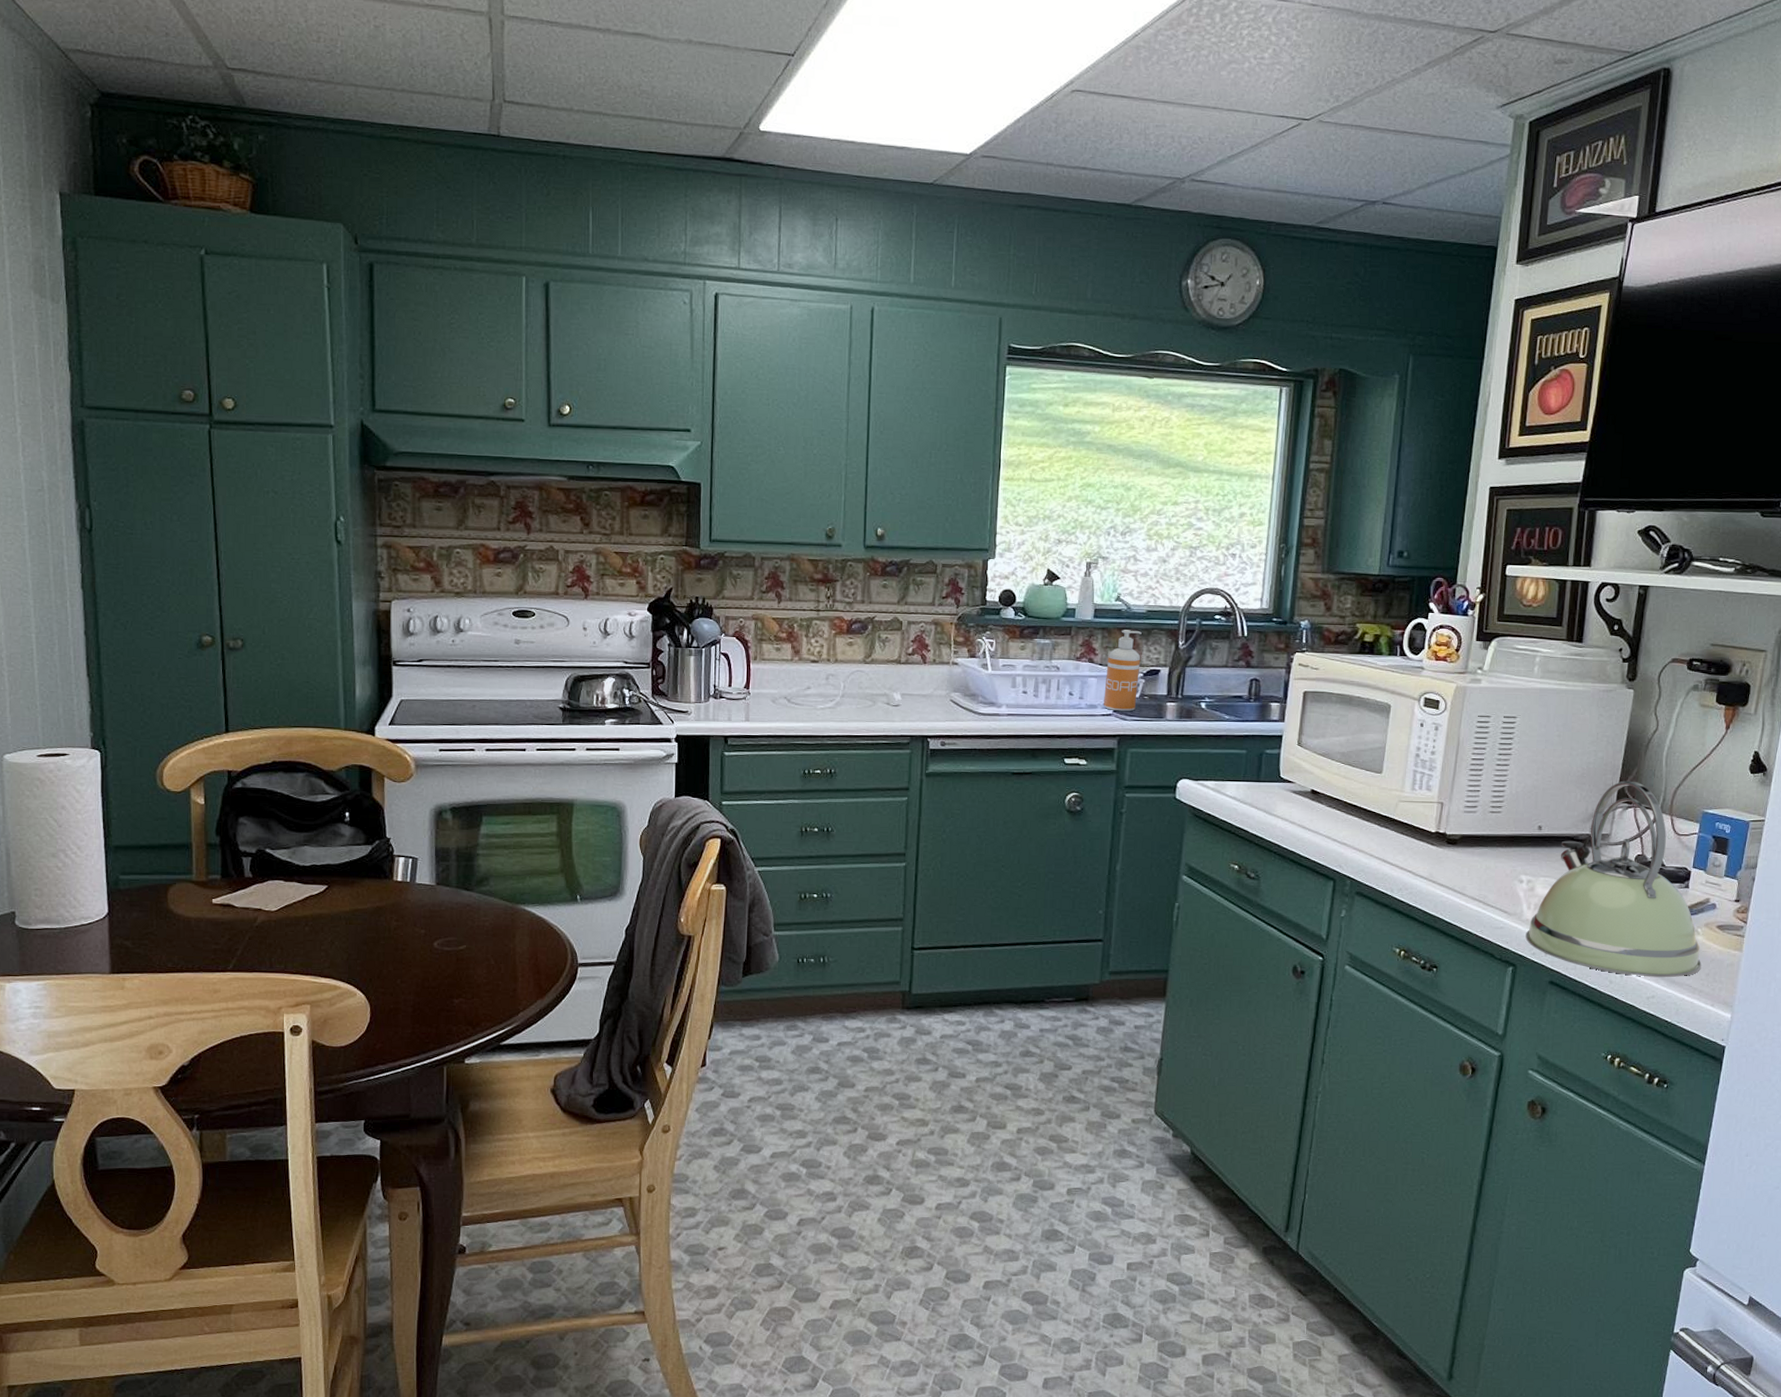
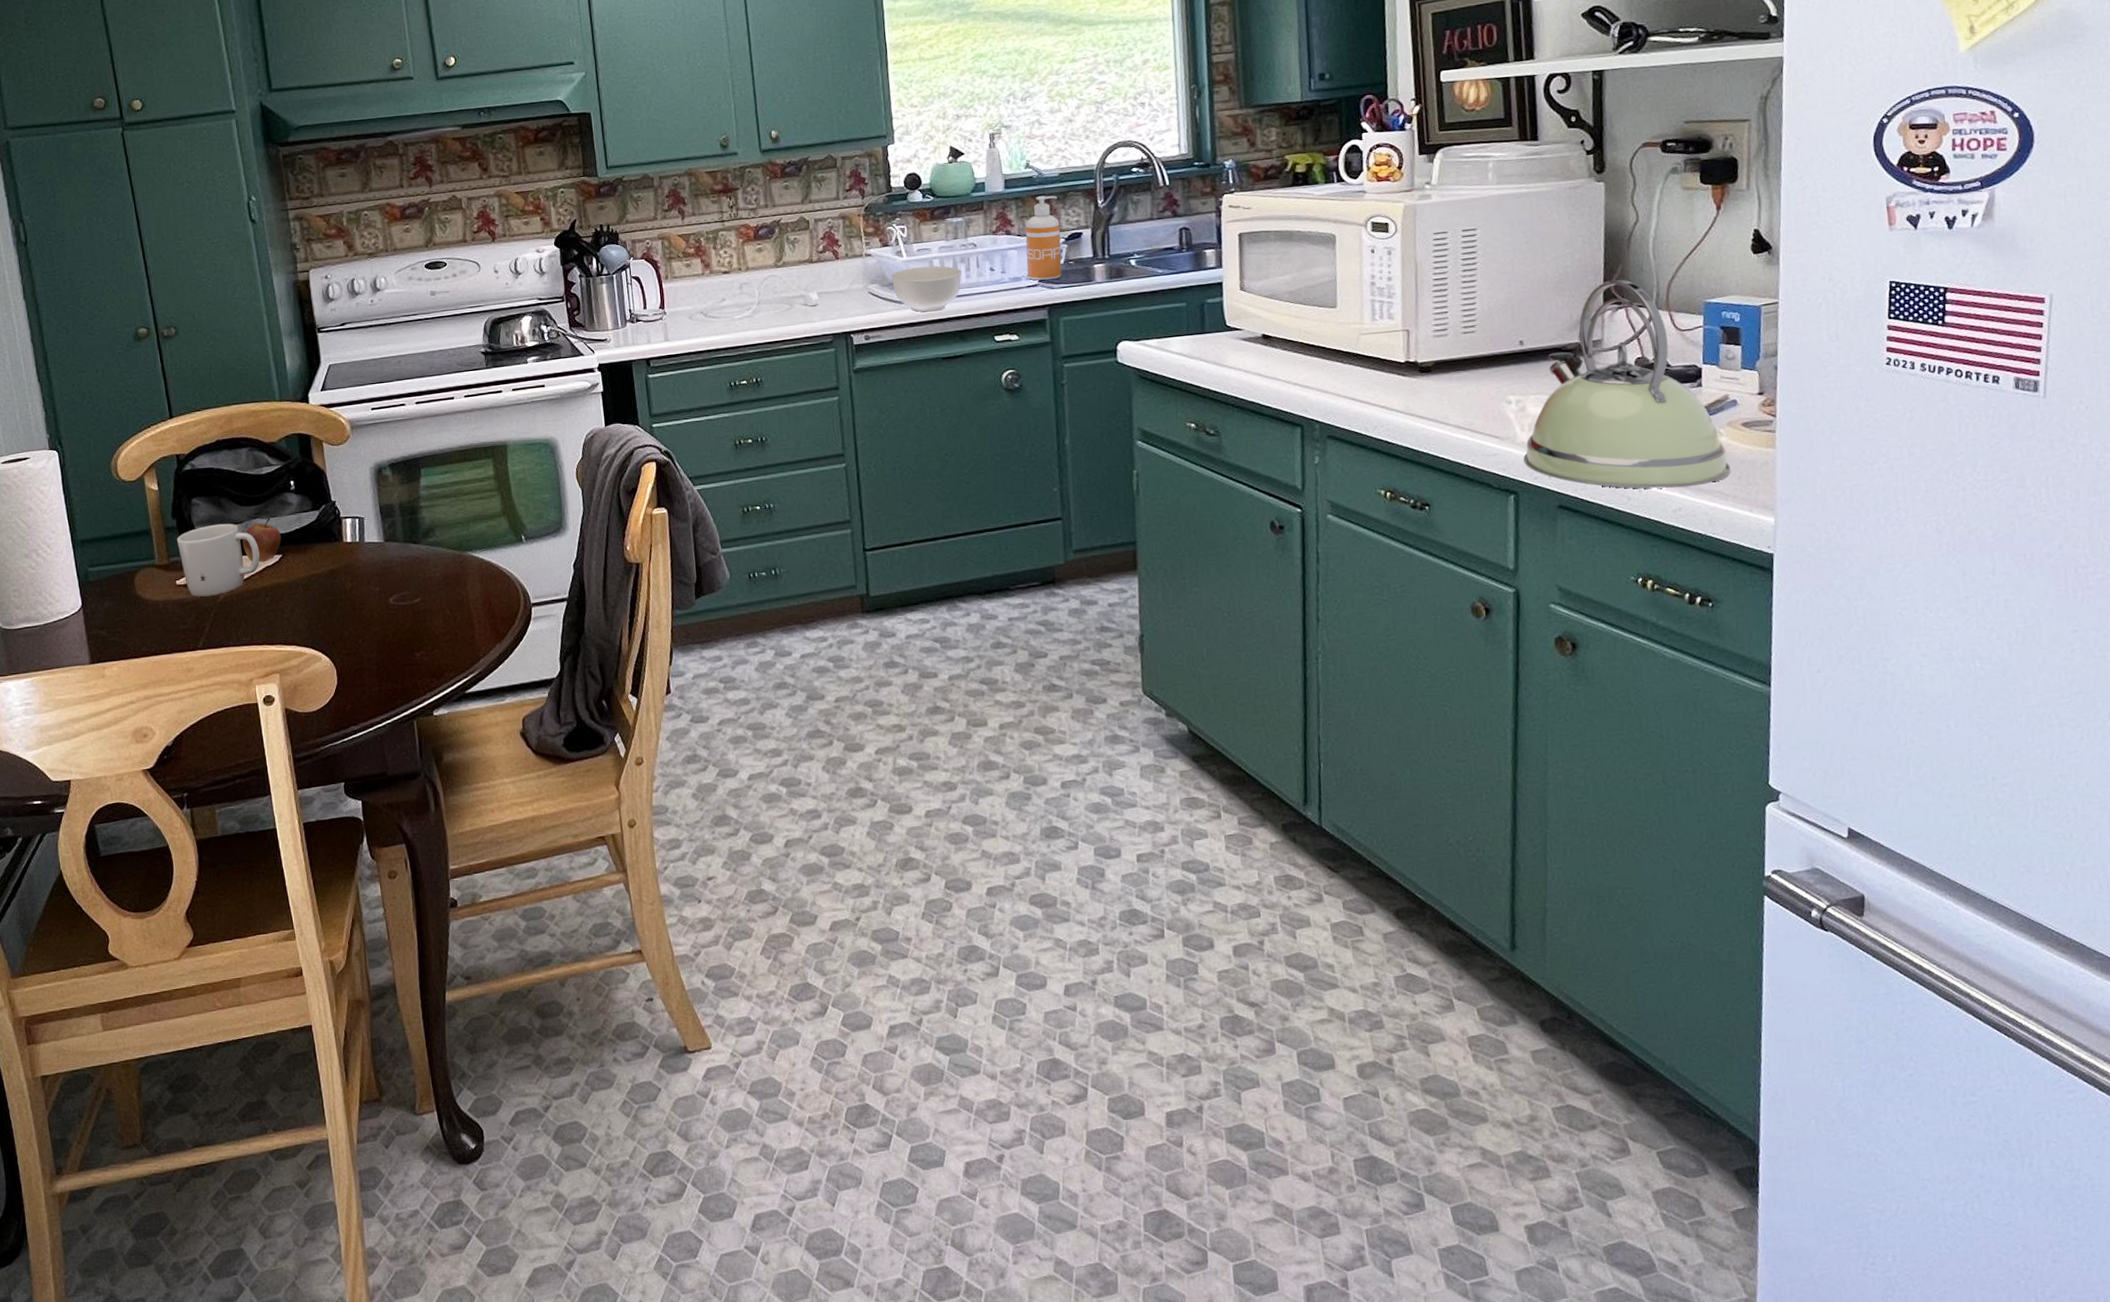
mug: none [218,846,304,919] -> present [176,523,260,597]
fruit: none [287,847,329,891] -> present [242,518,282,563]
bowl: none [974,682,1043,727] -> present [891,266,963,312]

